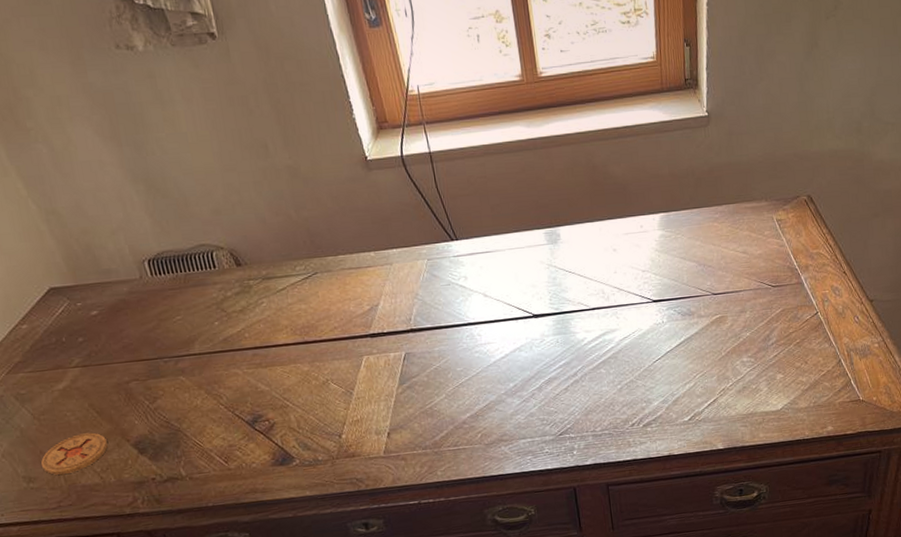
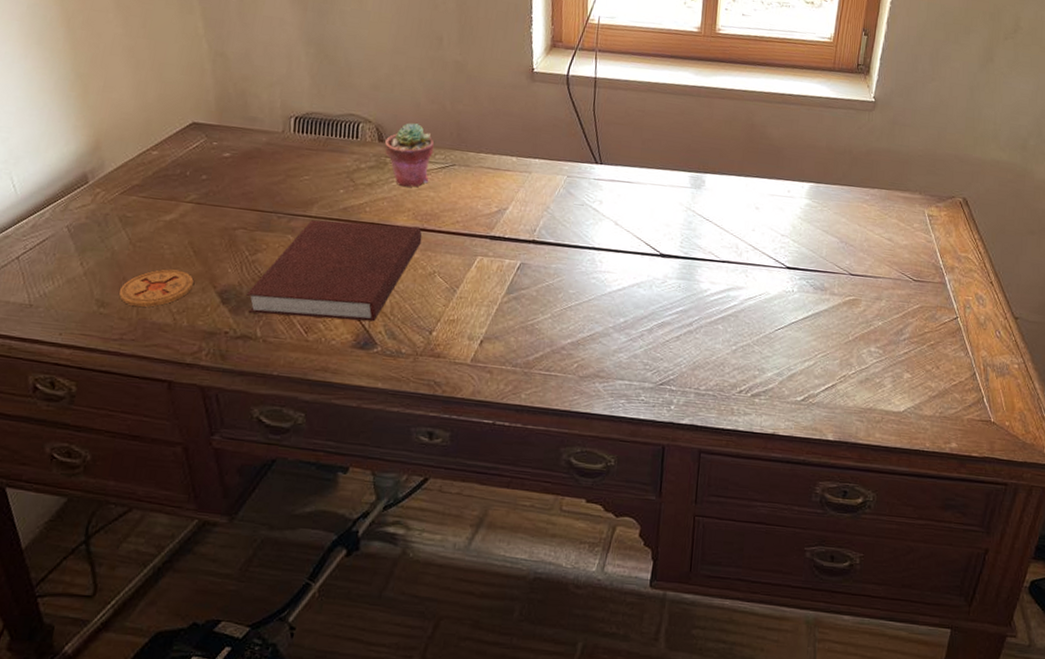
notebook: none [159,341,307,456] -> present [245,219,423,322]
potted succulent: none [243,240,297,305] -> present [385,123,435,187]

